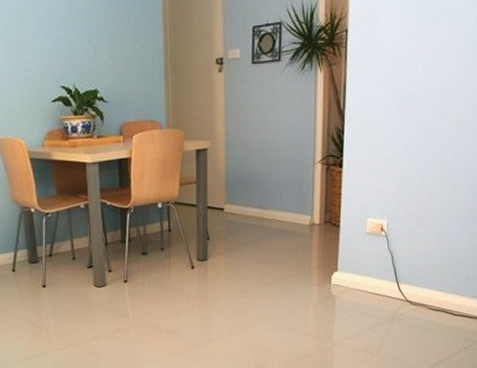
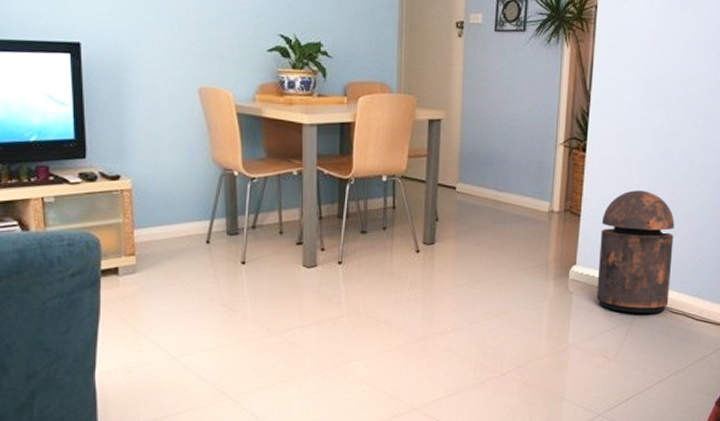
trash can: none [358,199,430,312] -> present [596,190,675,313]

